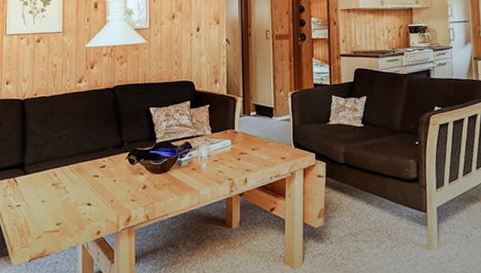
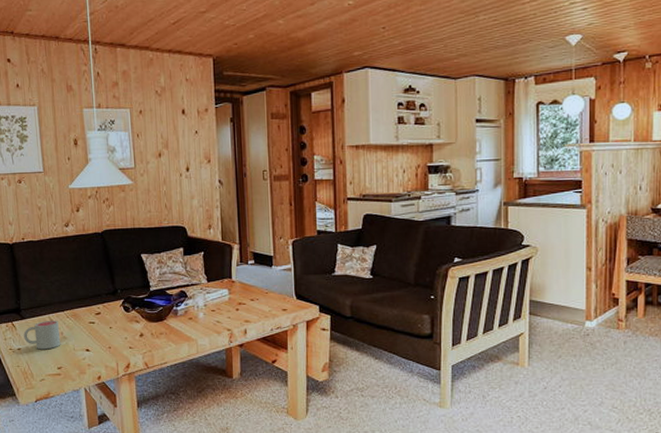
mug: none [25,174,63,206] -> present [23,320,61,350]

